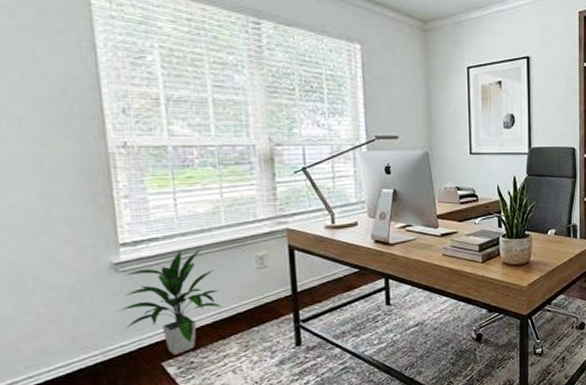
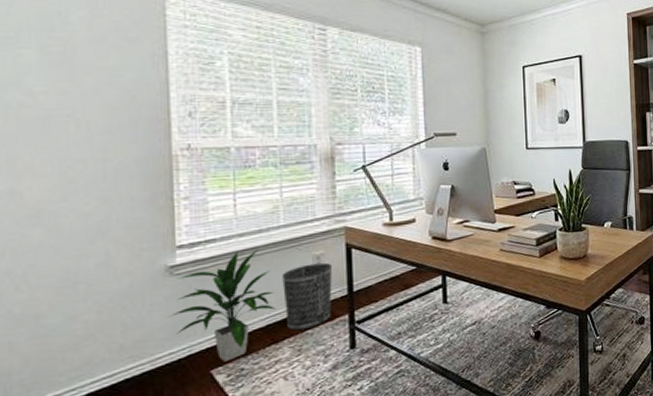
wastebasket: none [226,263,277,327] -> present [282,262,333,330]

